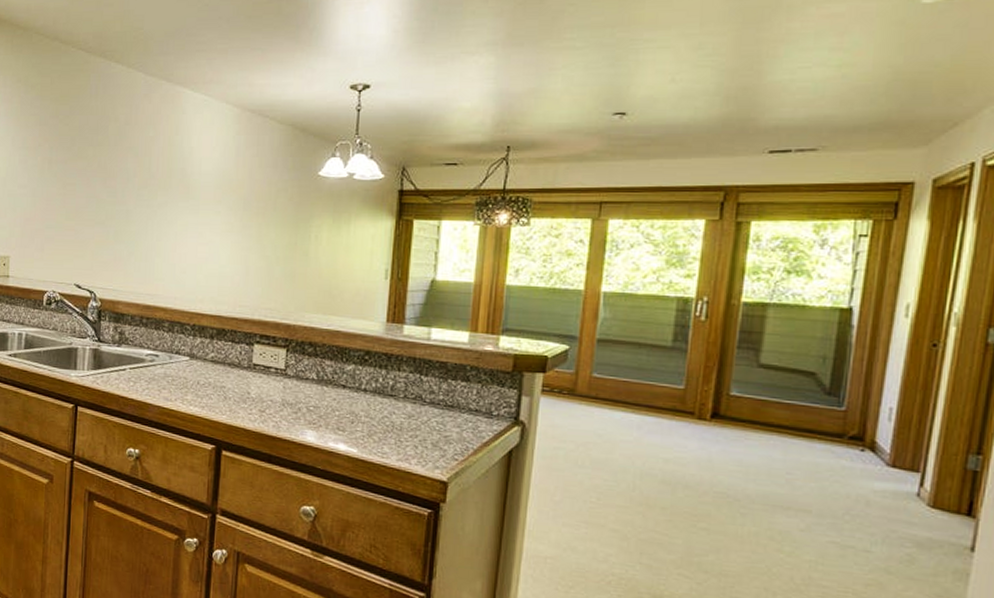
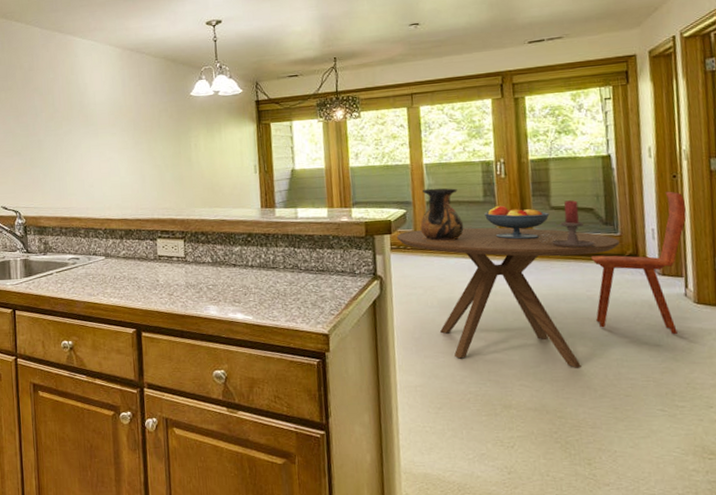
dining table: none [552,372,843,565] -> present [397,227,620,368]
vase: none [578,323,641,392] -> present [418,188,464,243]
fruit bowl: none [668,354,756,401] -> present [483,205,550,240]
candle holder: none [736,359,810,421] -> present [539,200,595,248]
dining chair: none [792,362,942,542] -> present [590,191,687,335]

